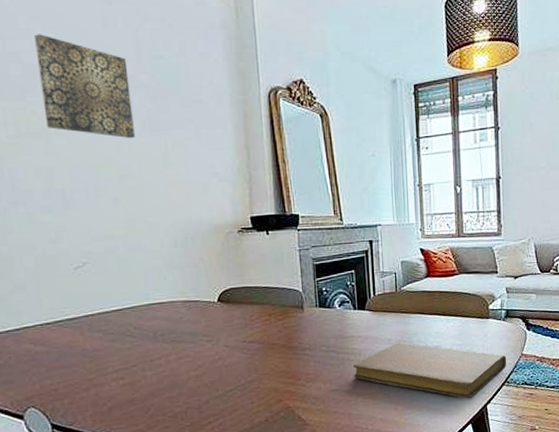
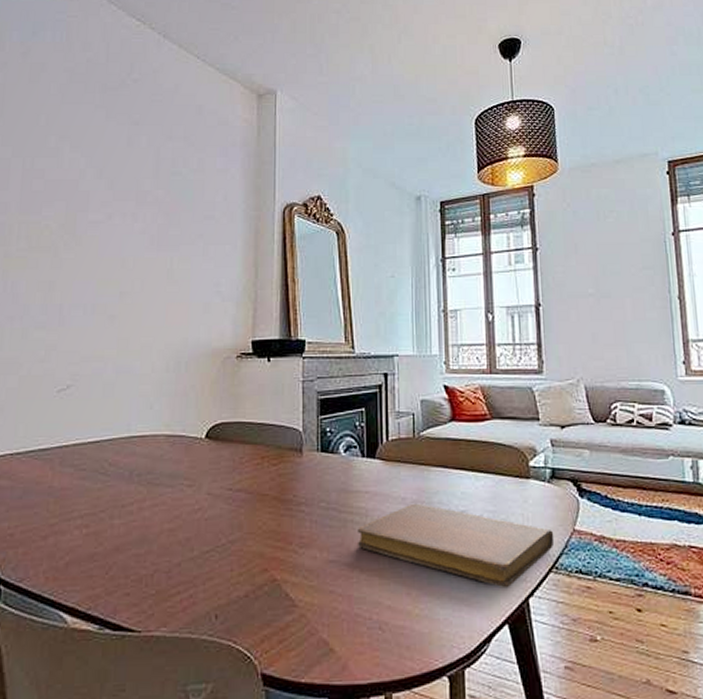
wall art: present [34,34,135,139] -> none [56,152,145,254]

